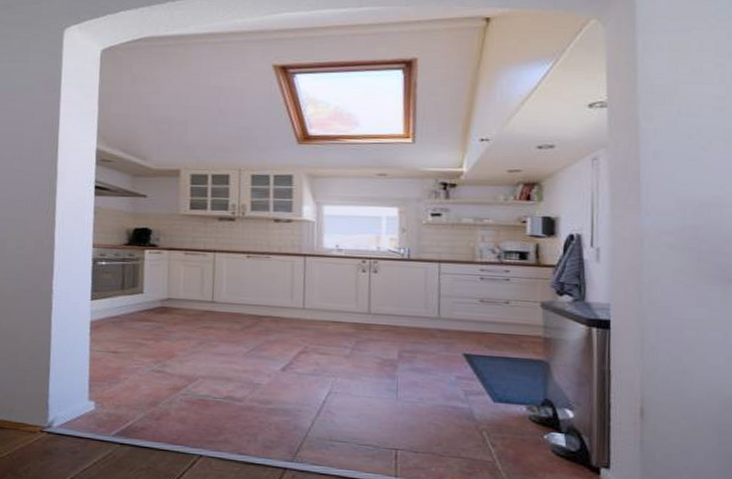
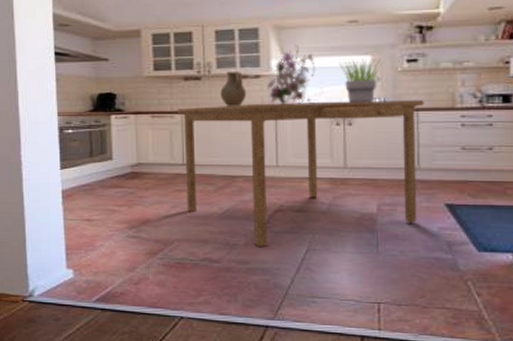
dining table: none [210,246,446,388] -> present [177,100,424,248]
ceramic jug: none [252,214,279,249] -> present [220,71,247,107]
bouquet: none [298,193,351,250] -> present [267,45,323,104]
potted plant: none [368,210,411,252] -> present [339,58,385,104]

